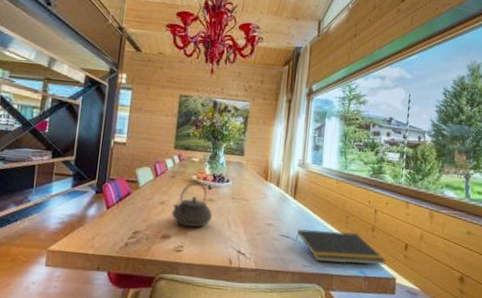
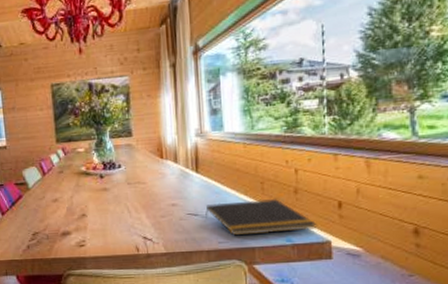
teapot: present [172,182,213,228] -> none [67,173,110,221]

